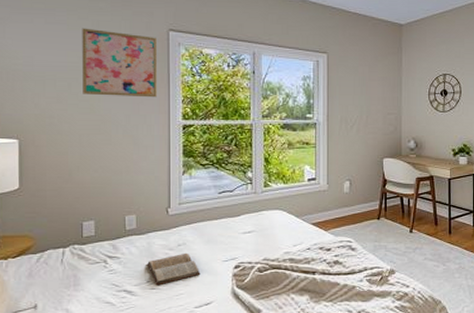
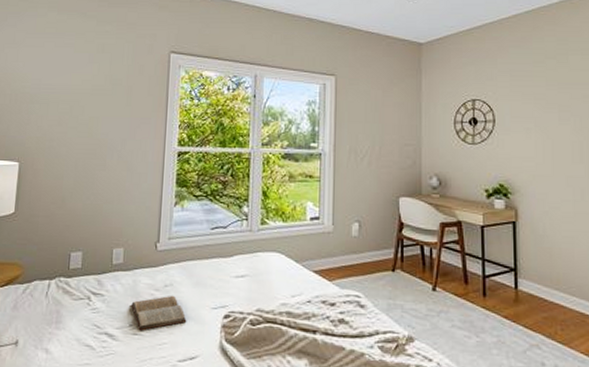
wall art: present [82,28,157,98] -> none [83,51,158,122]

